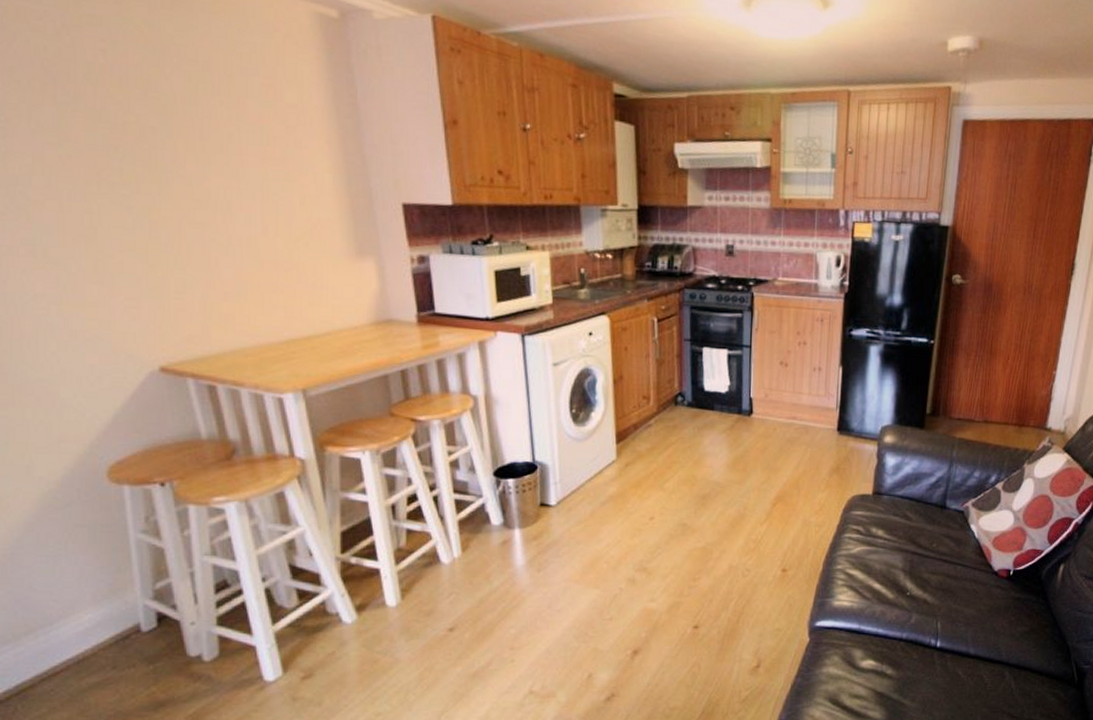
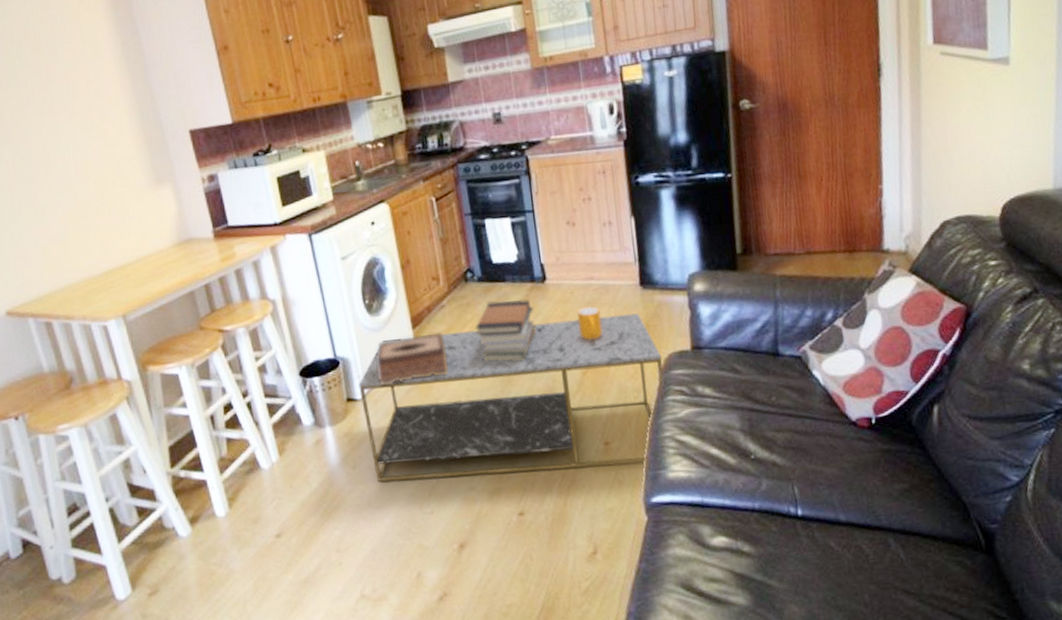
coffee table: none [554,450,846,591] -> present [358,313,663,482]
tissue box: none [575,450,647,495] -> present [376,332,448,386]
book stack: none [677,427,736,487] -> present [474,299,536,362]
mug: none [776,444,798,475] -> present [577,306,603,340]

